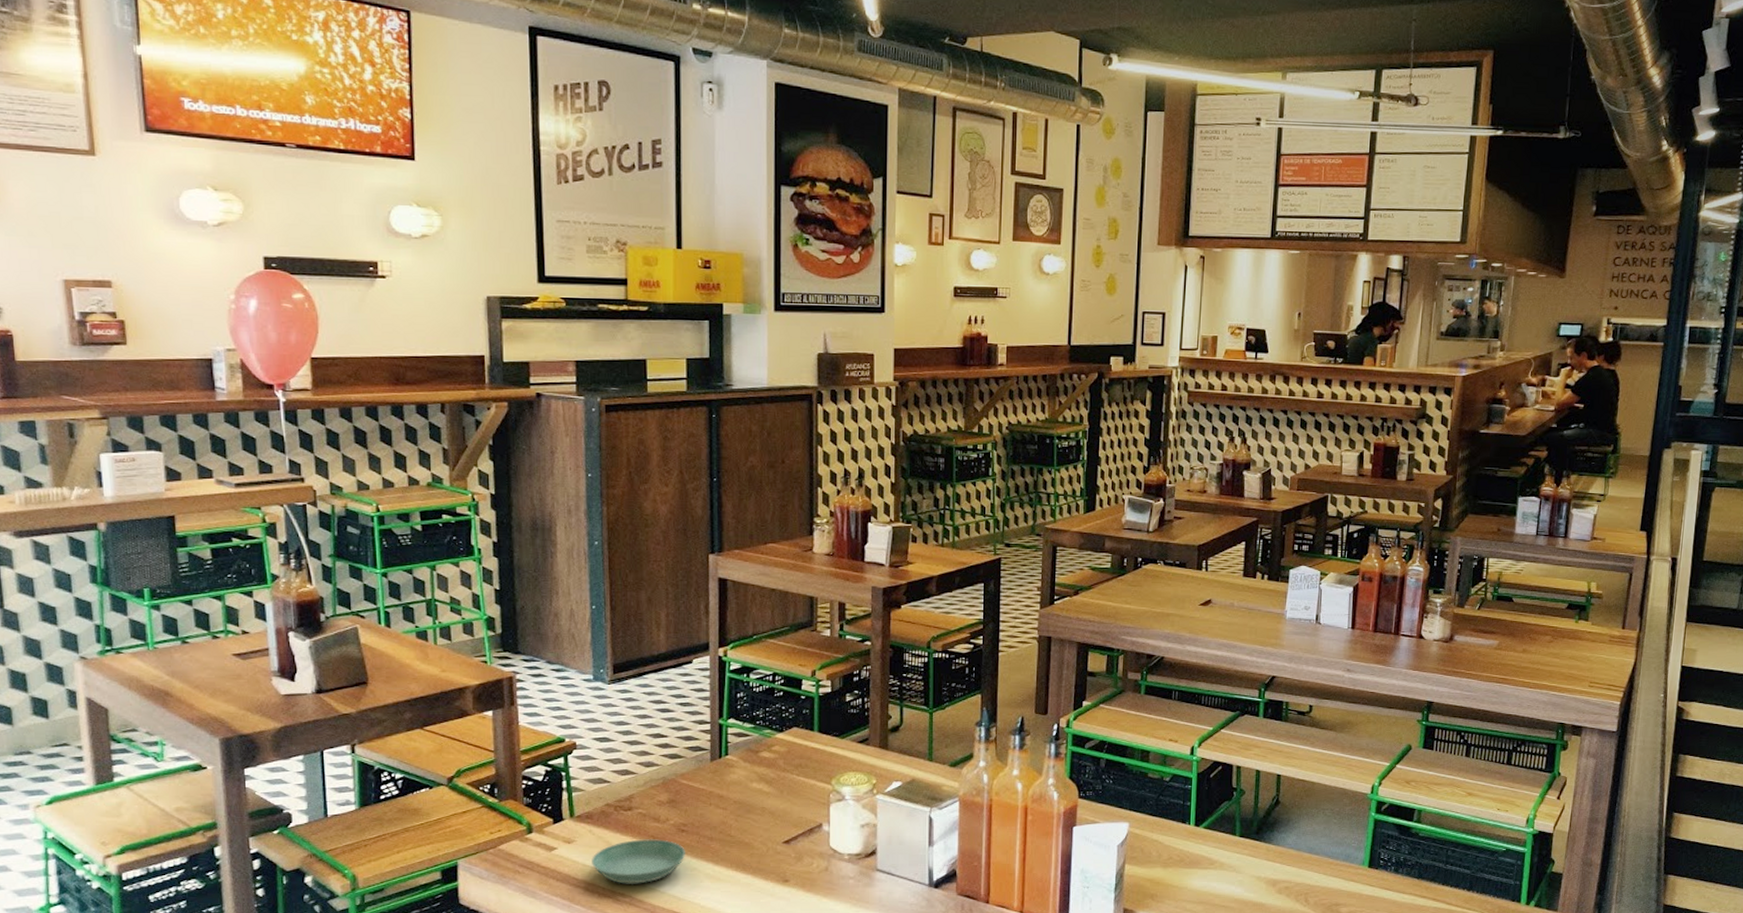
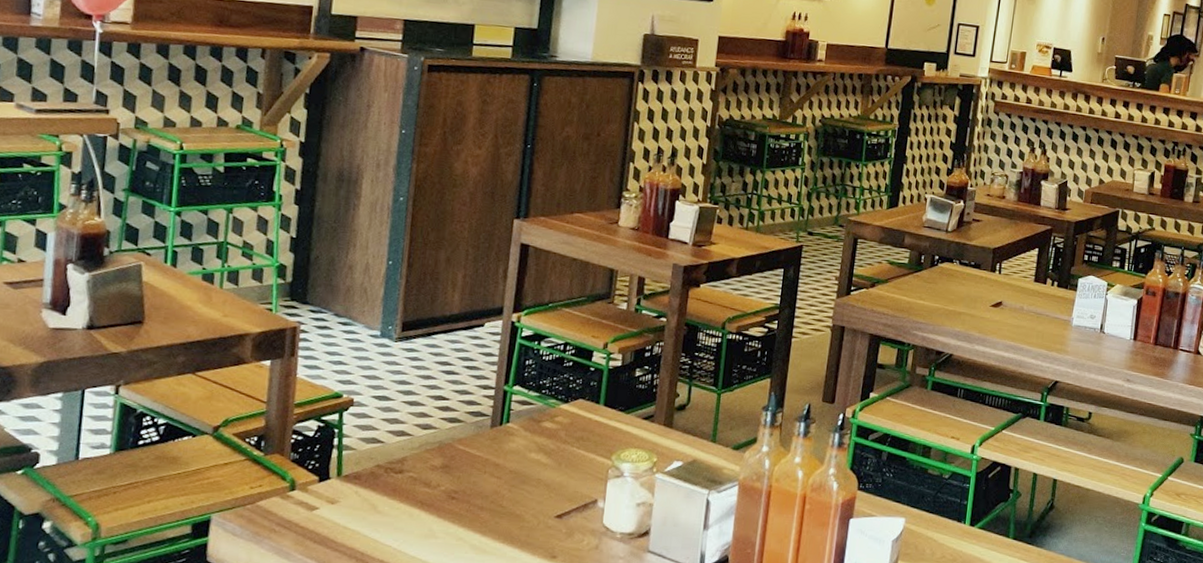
saucer: present [592,839,686,884] -> none [353,504,454,552]

